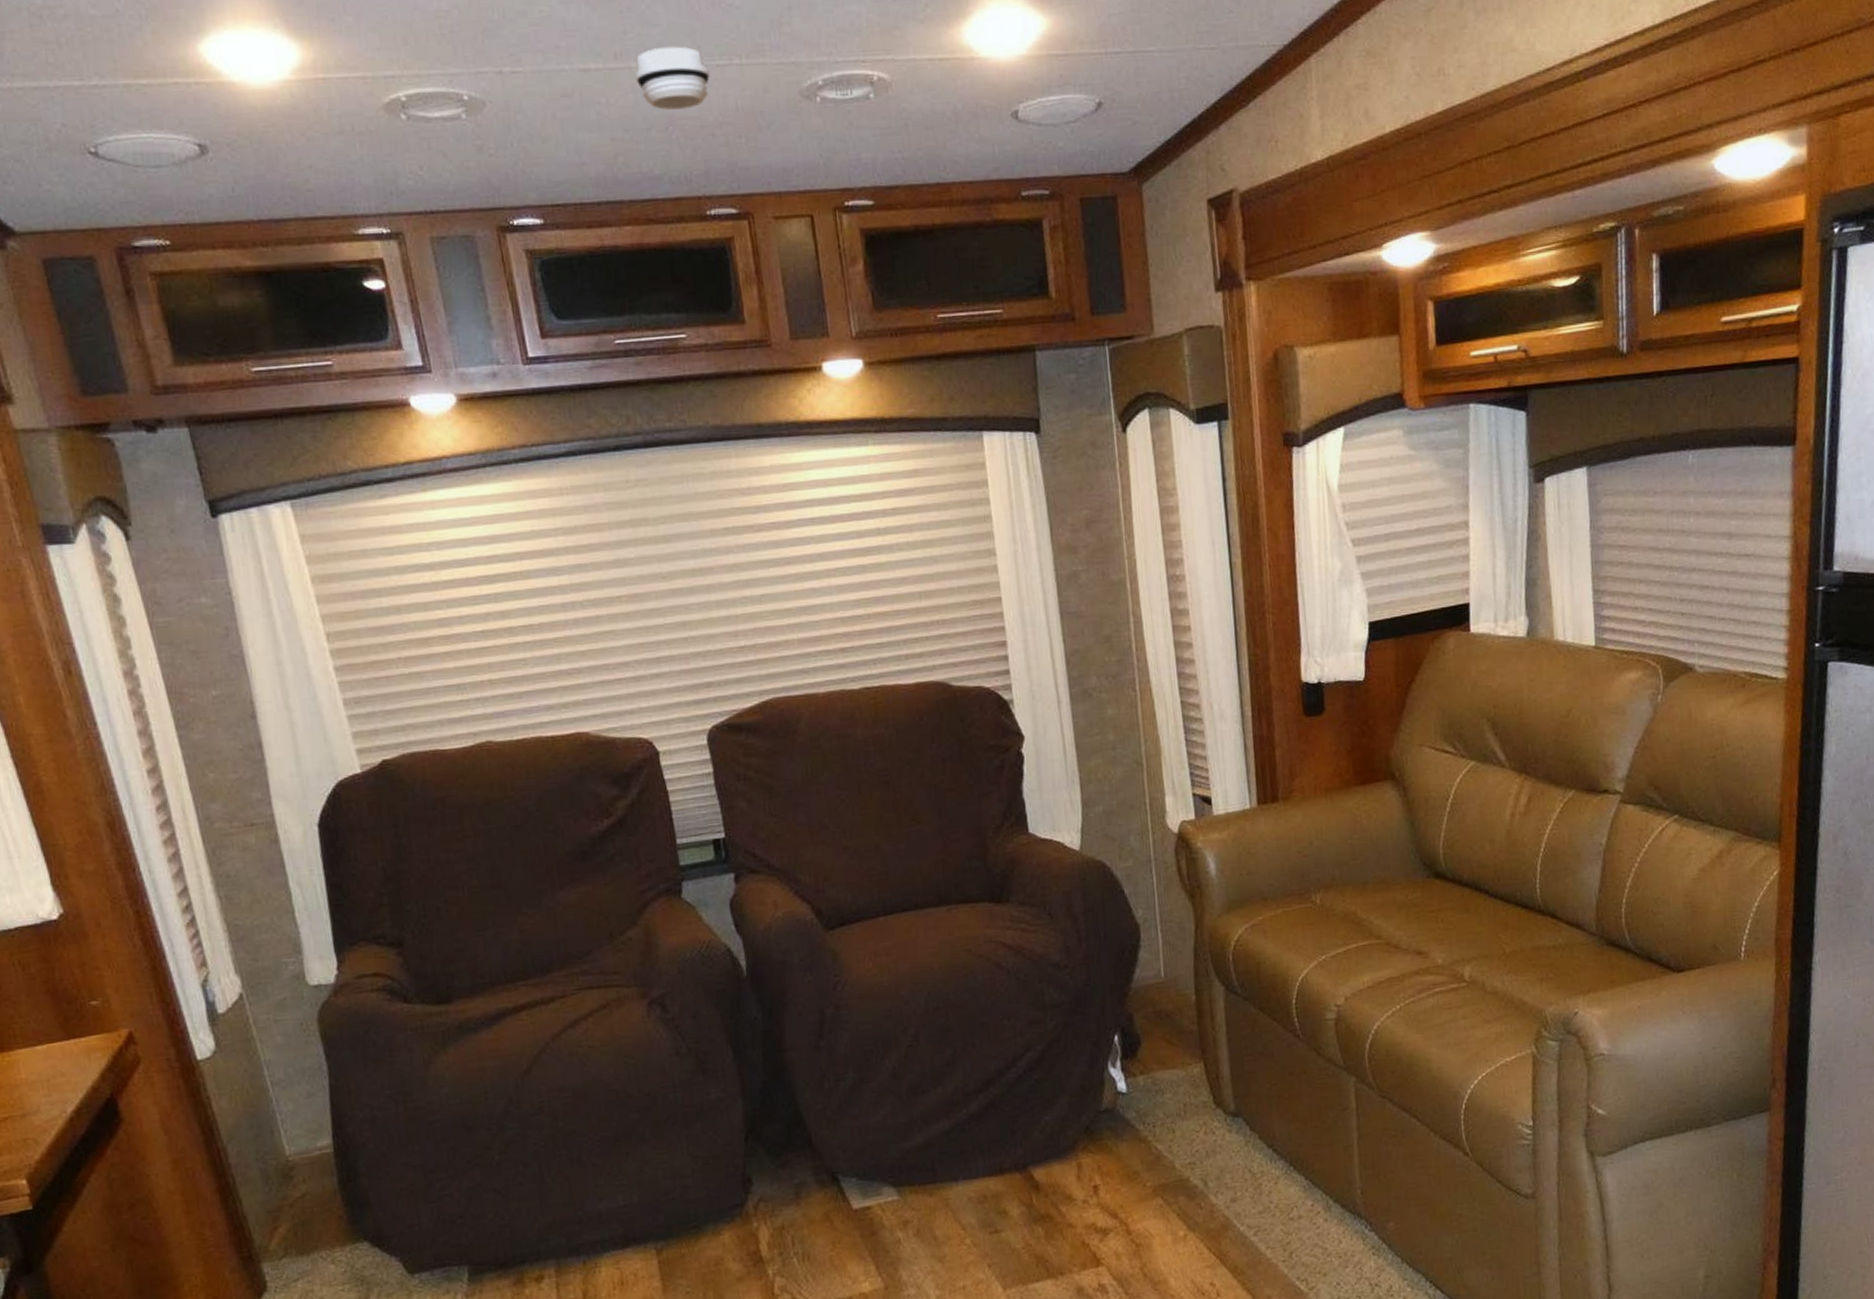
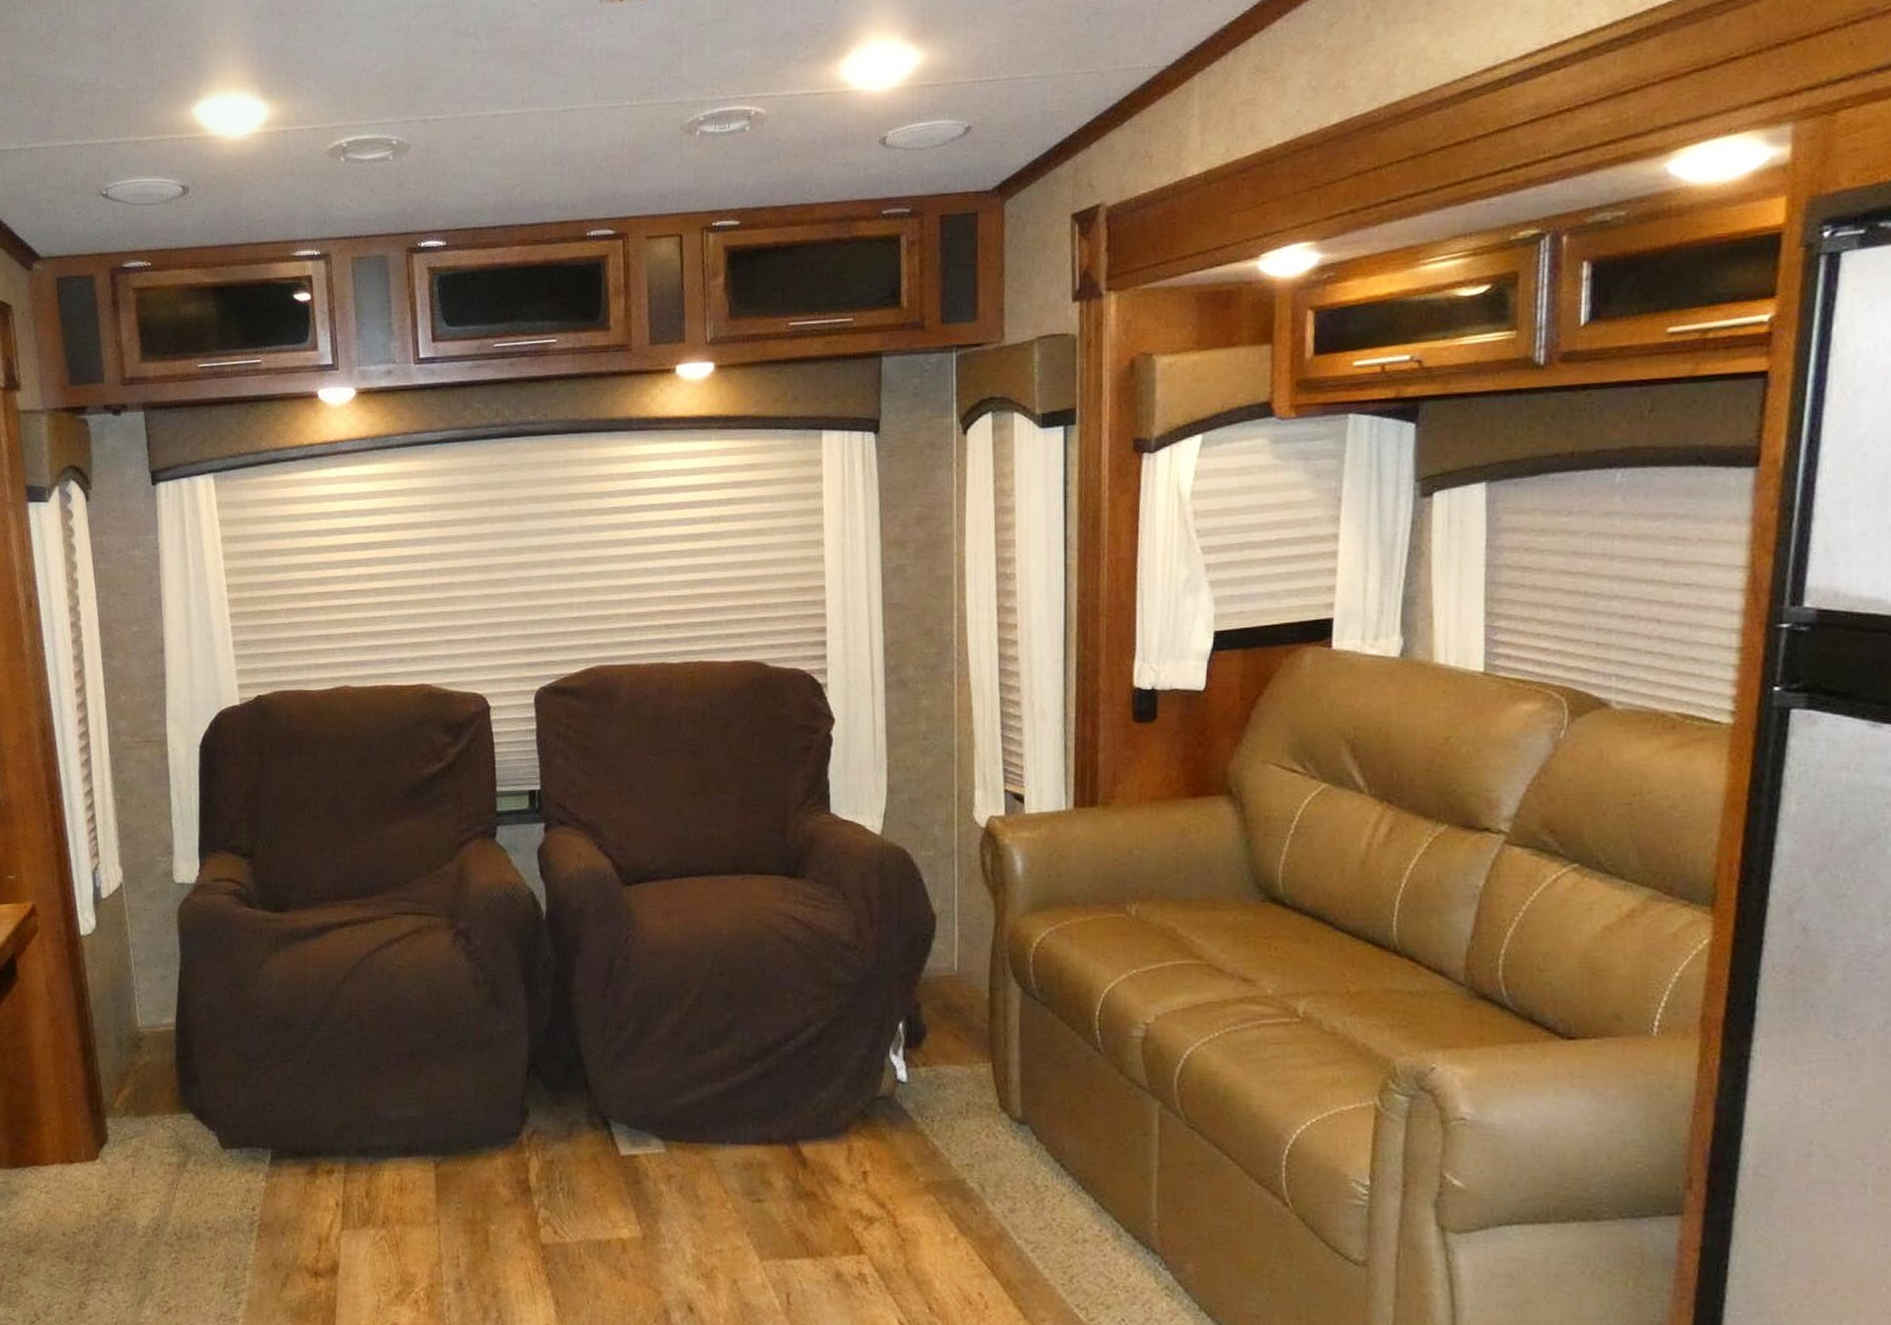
smoke detector: present [635,46,710,110] -> none [538,92,603,147]

